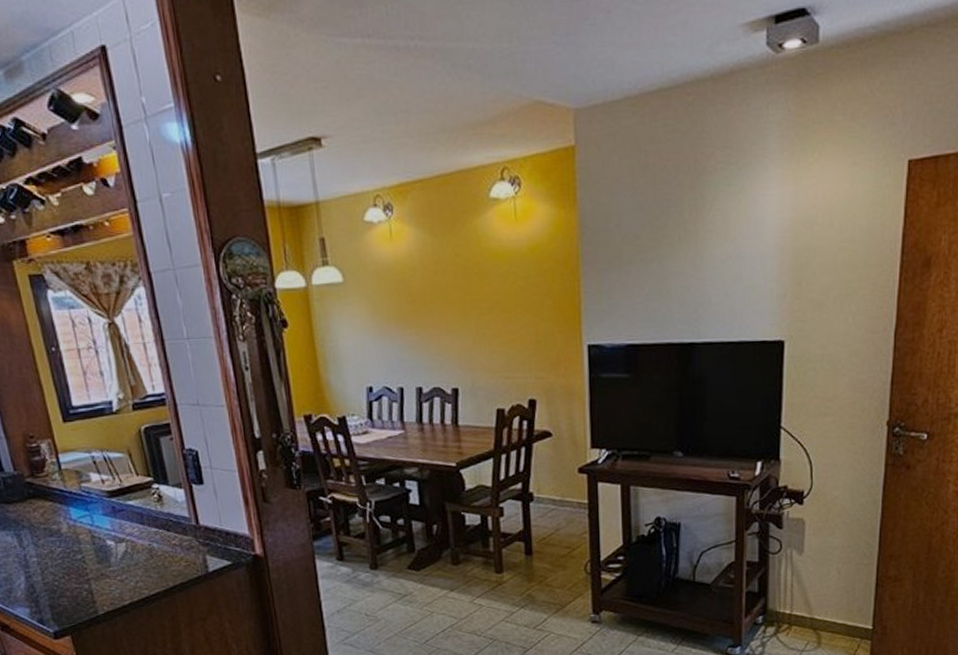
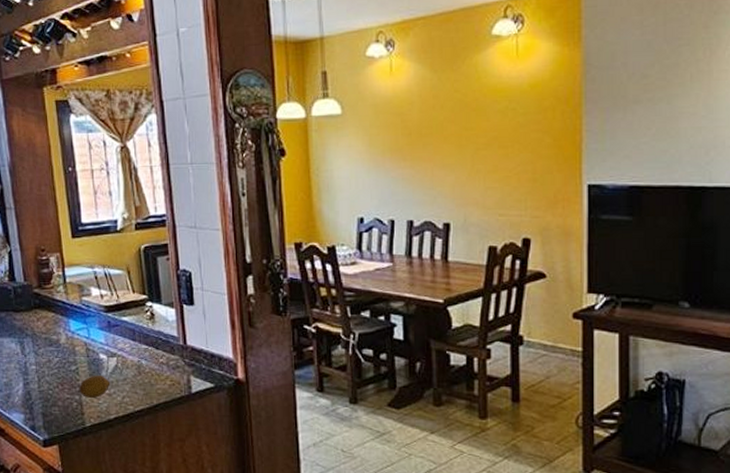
fruit: none [87,562,121,586] -> present [79,376,110,398]

